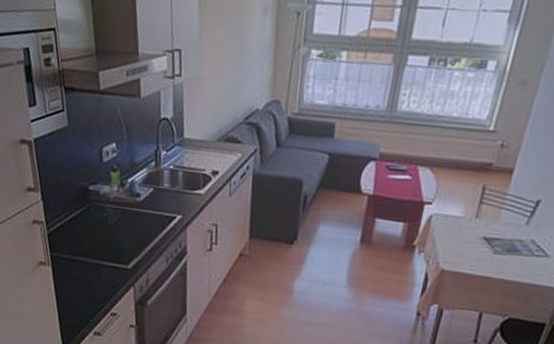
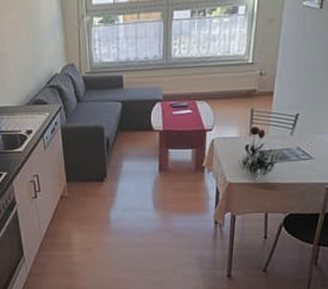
flower: none [457,206,510,270] -> present [238,126,280,178]

